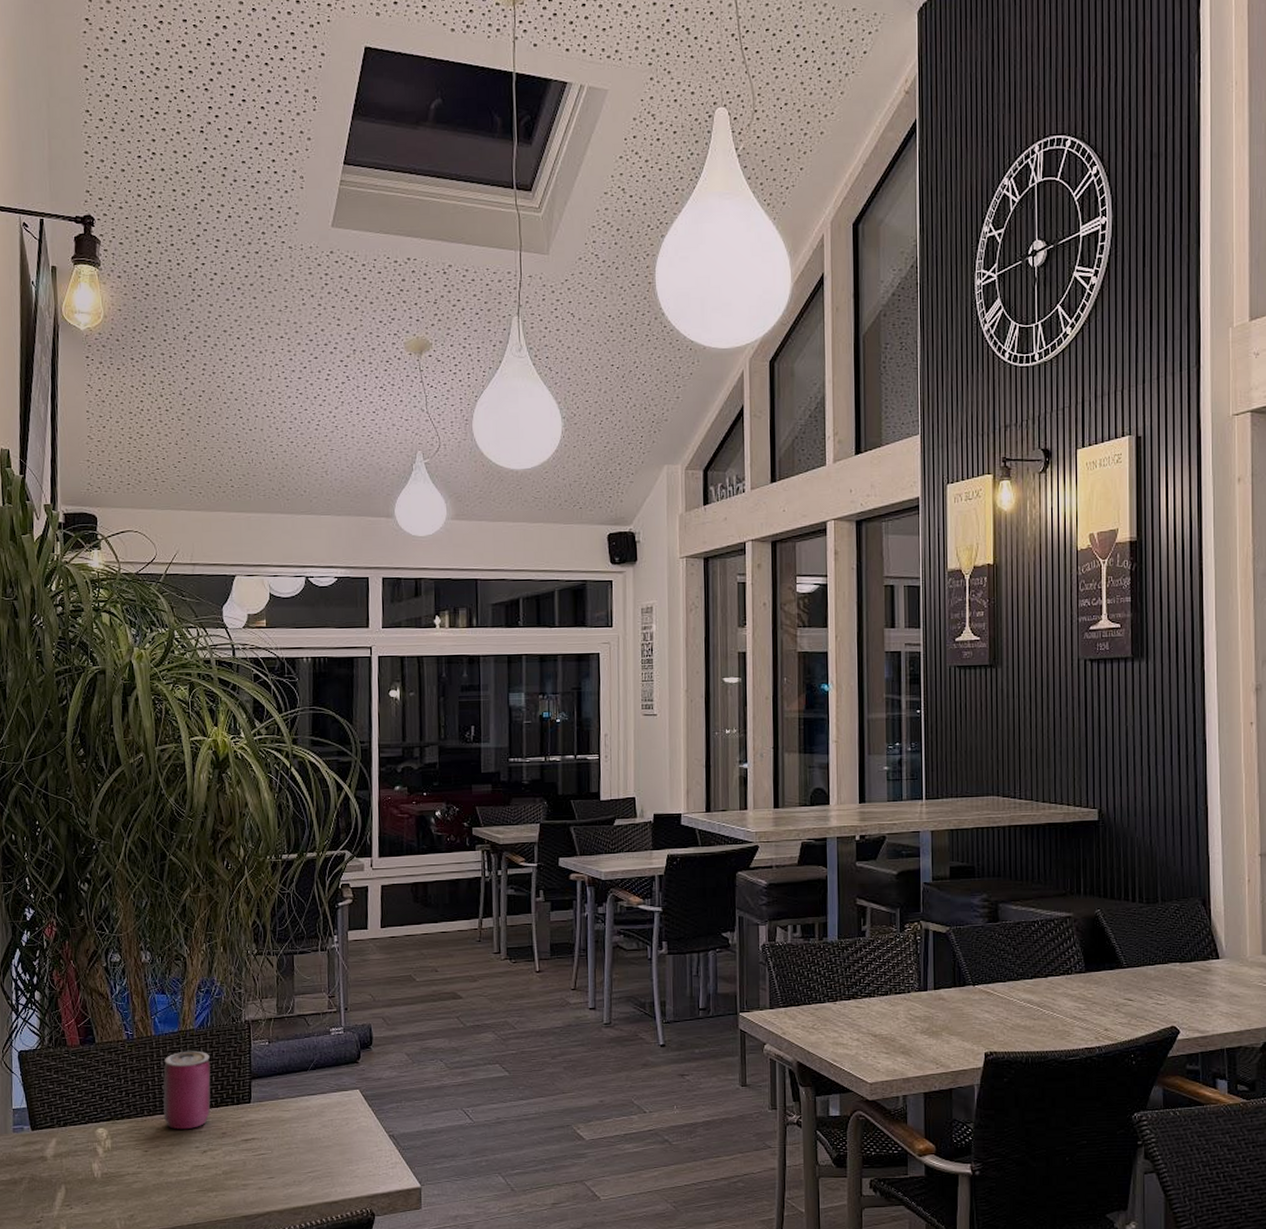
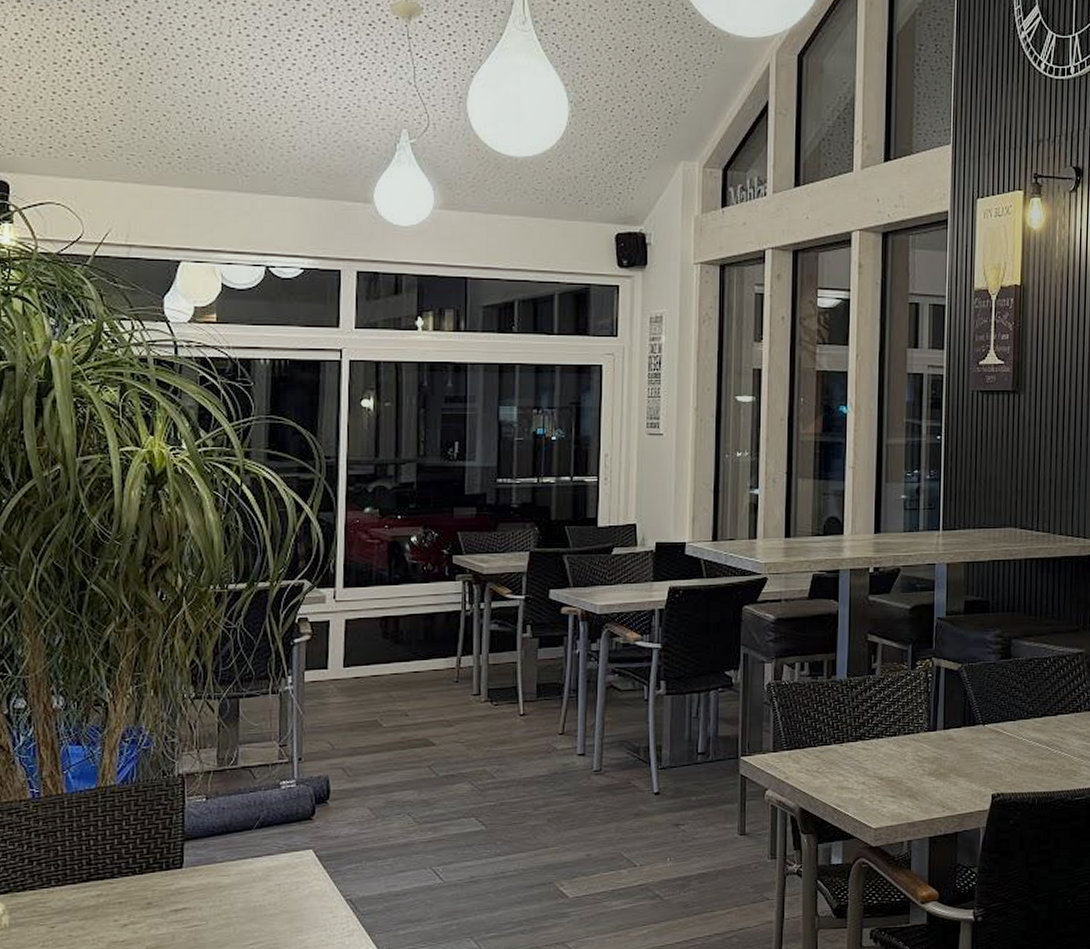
can: present [163,1051,211,1130] -> none [75,810,135,901]

